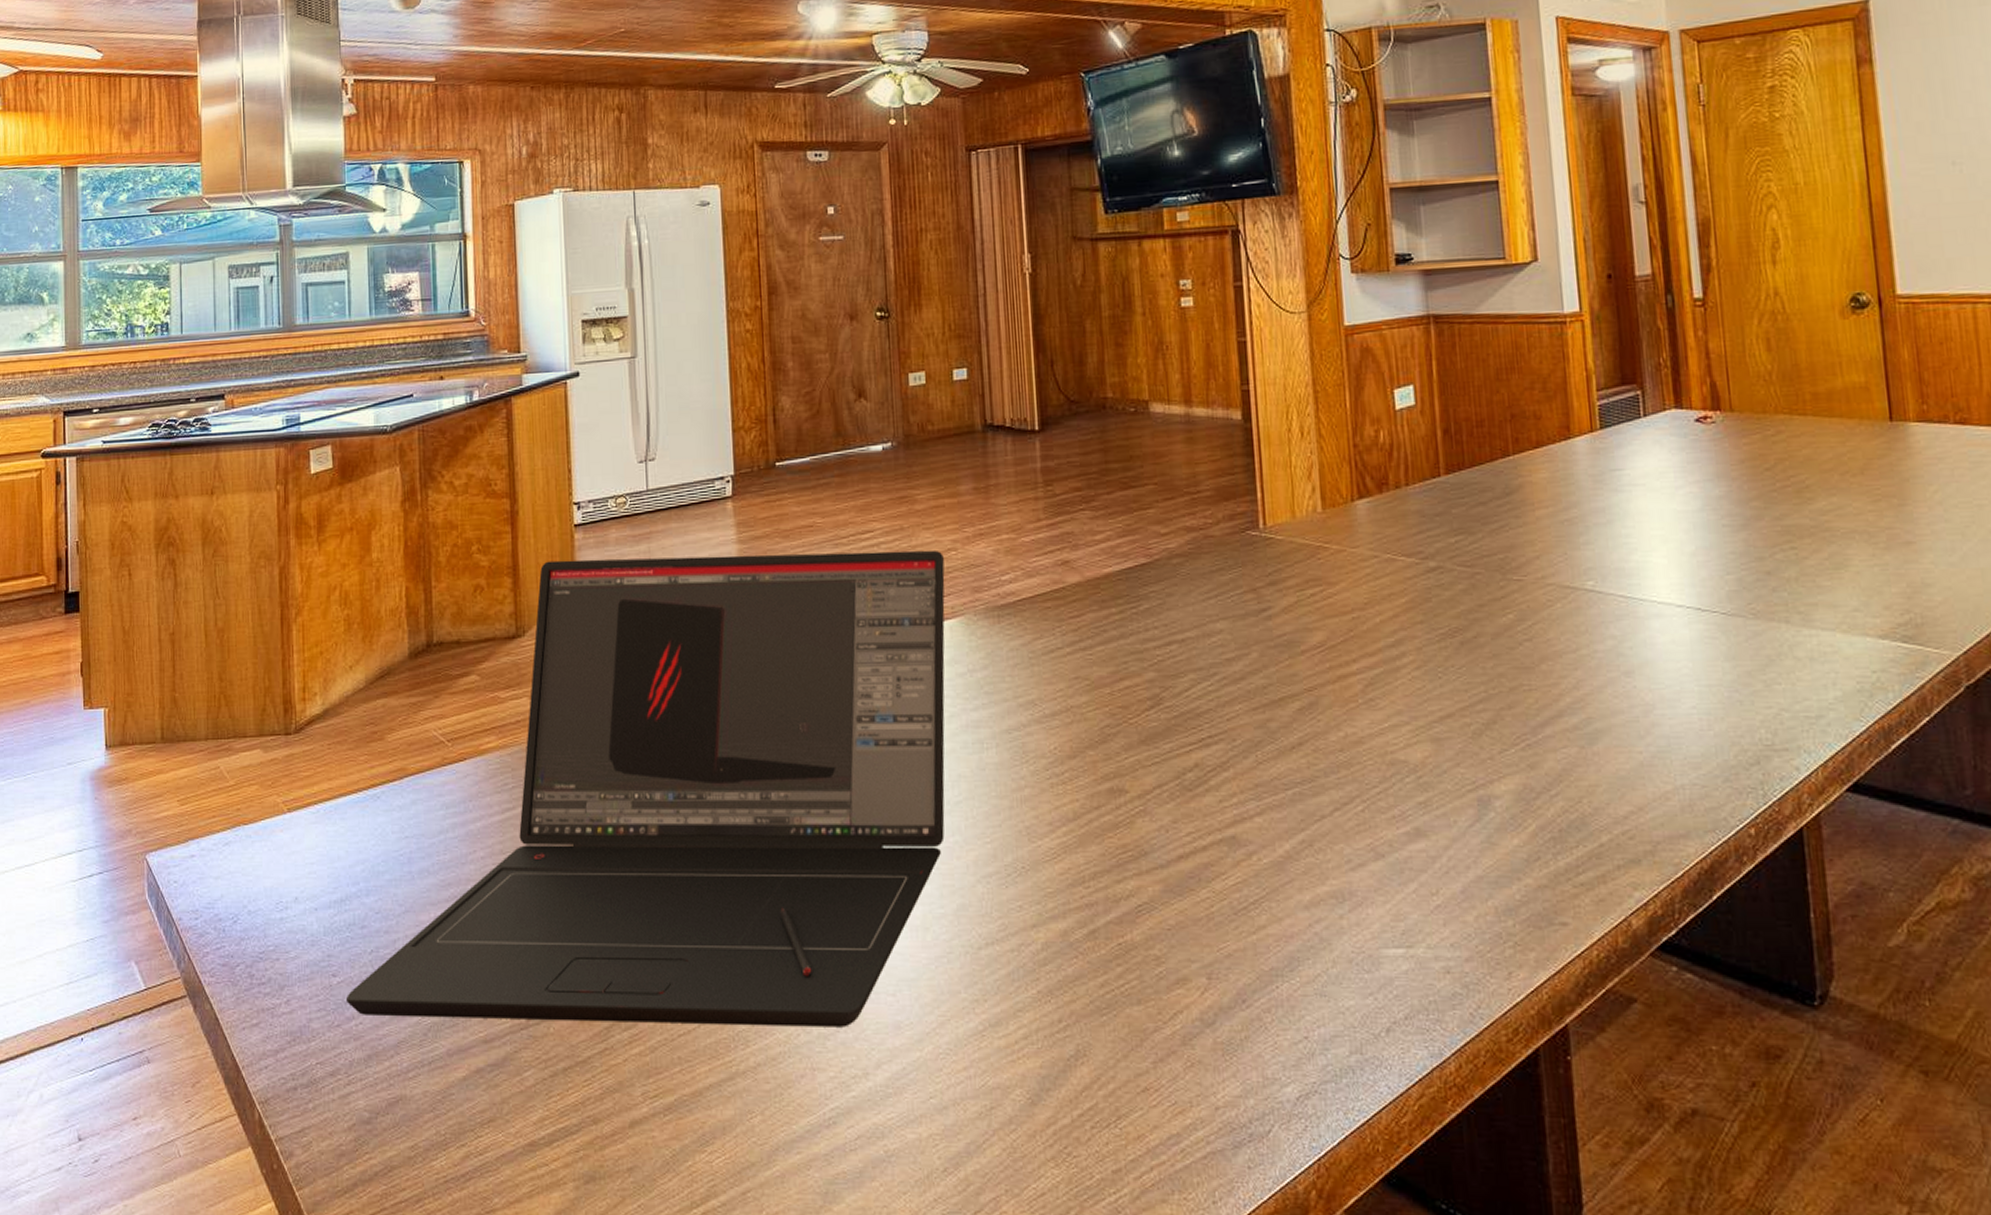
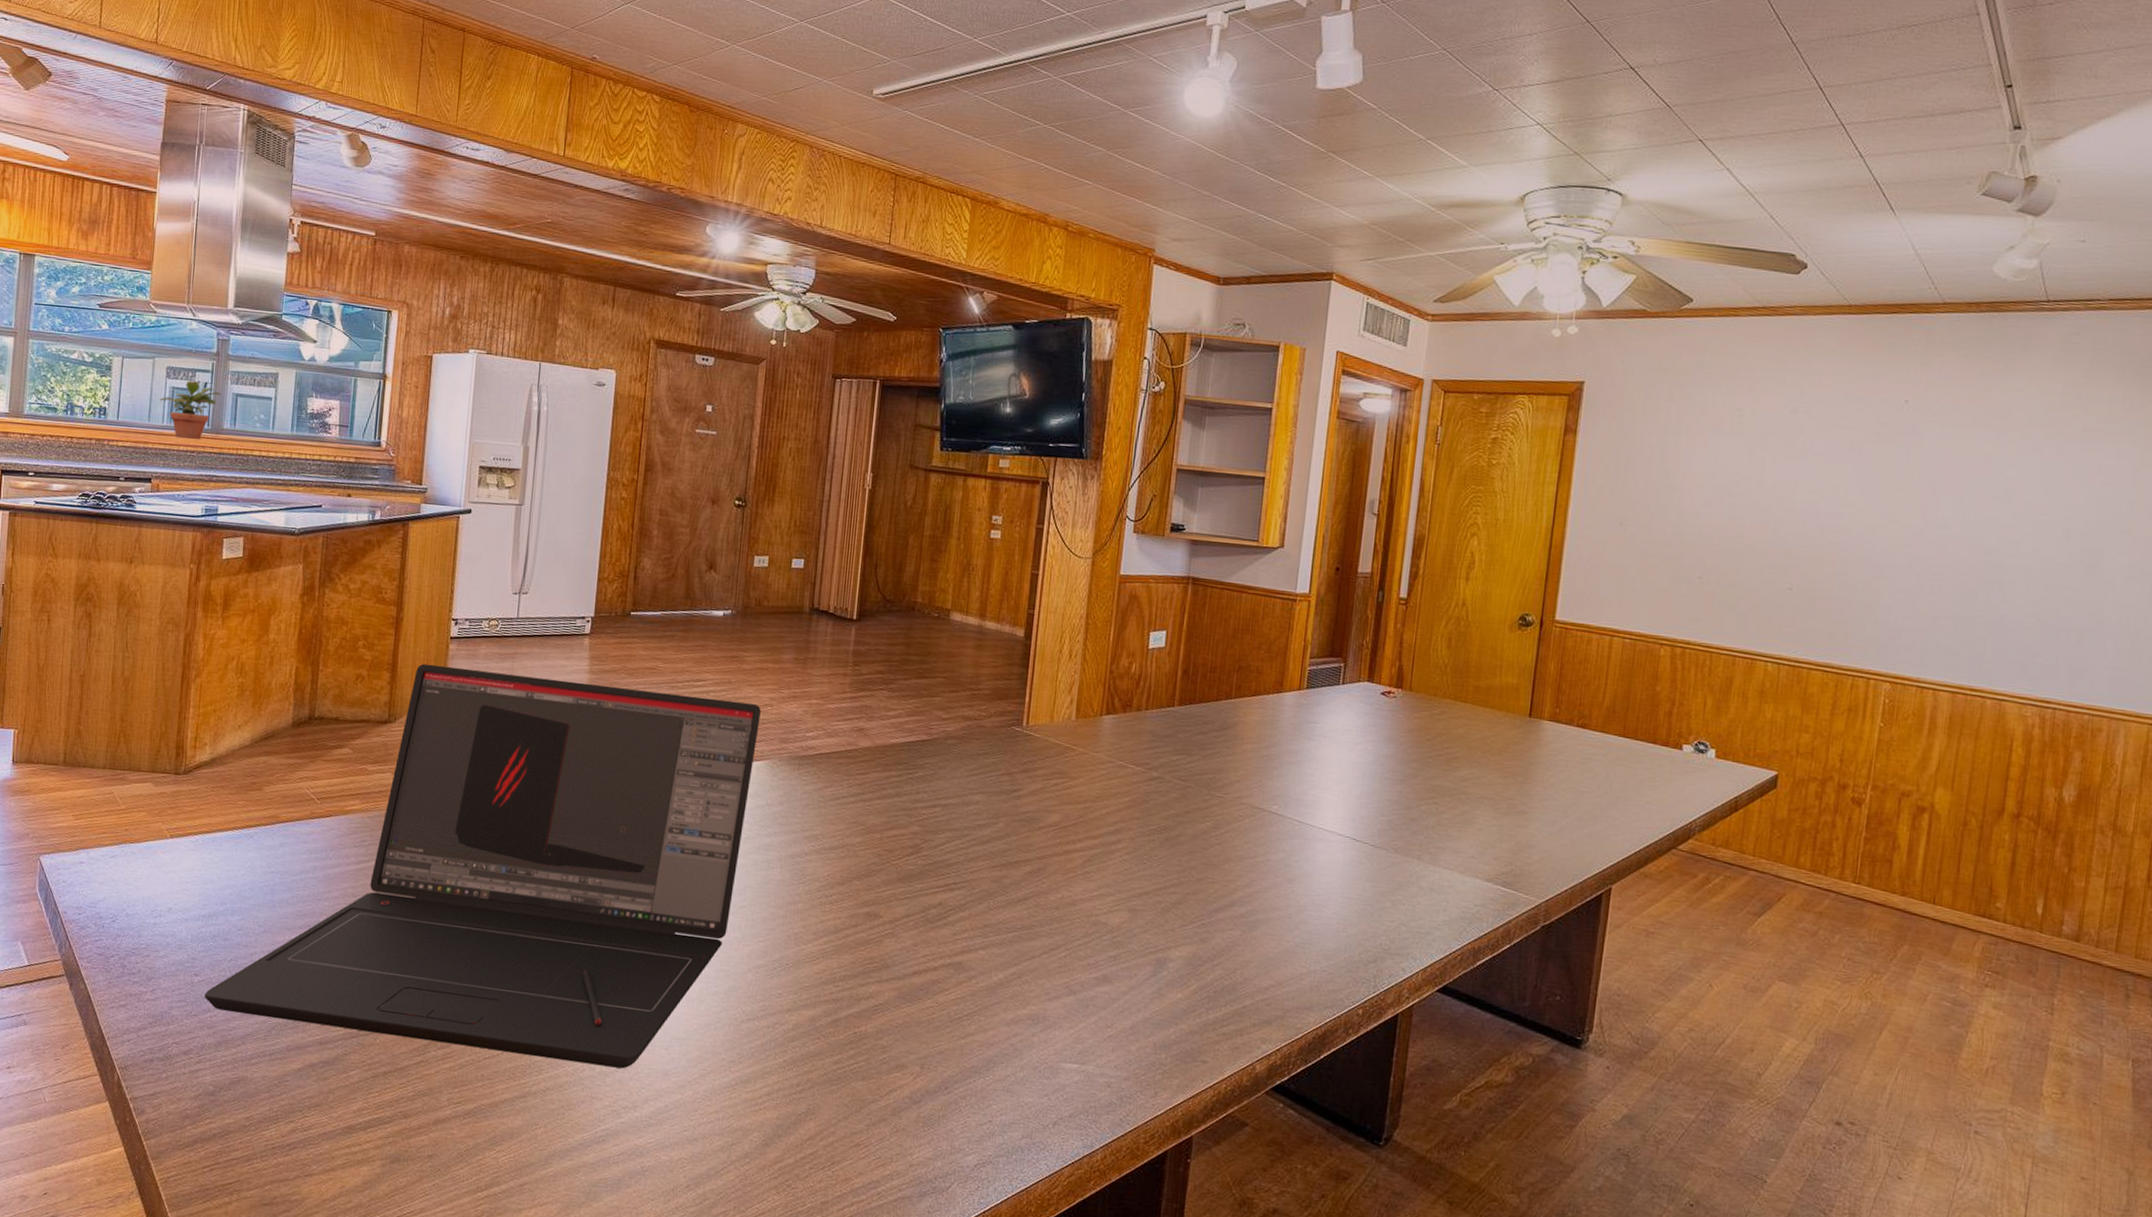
potted plant: none [224,277,290,344] -> present [159,381,221,440]

